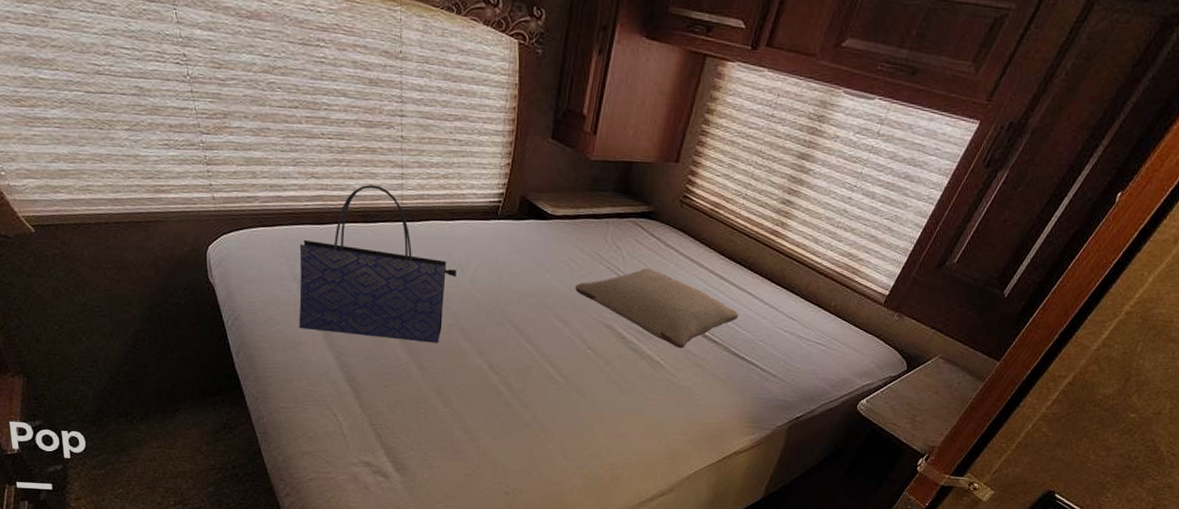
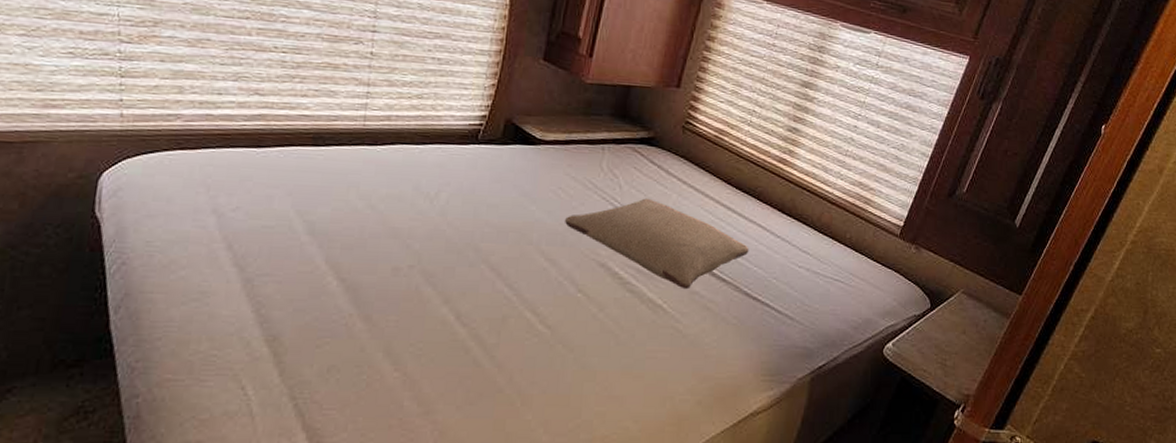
tote bag: present [299,185,456,343] -> none [210,104,424,289]

